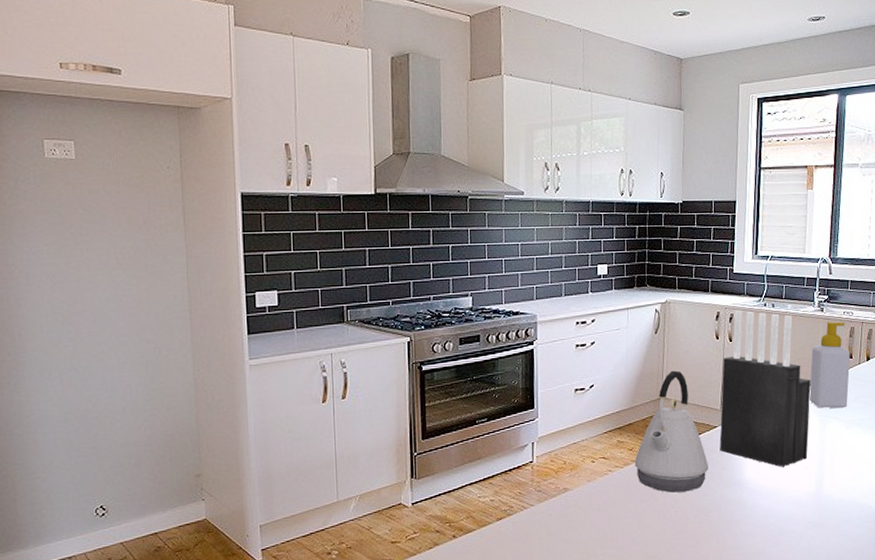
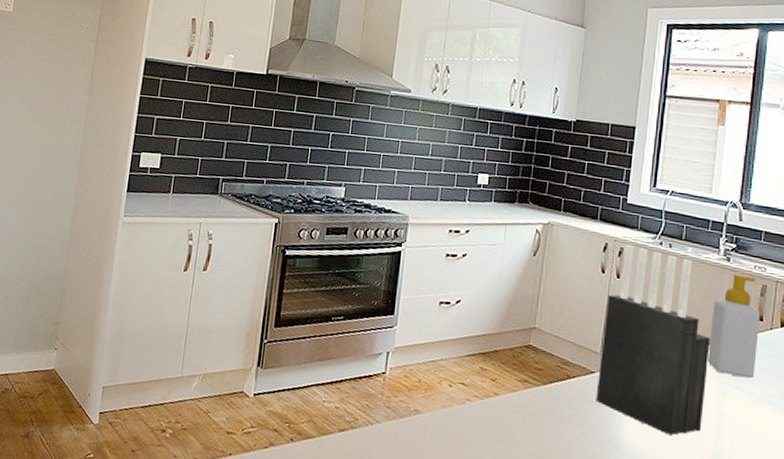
kettle: present [634,370,708,493] -> none [496,299,581,442]

